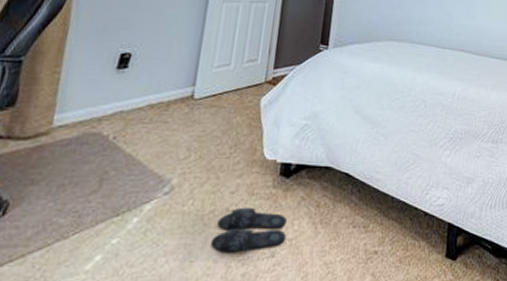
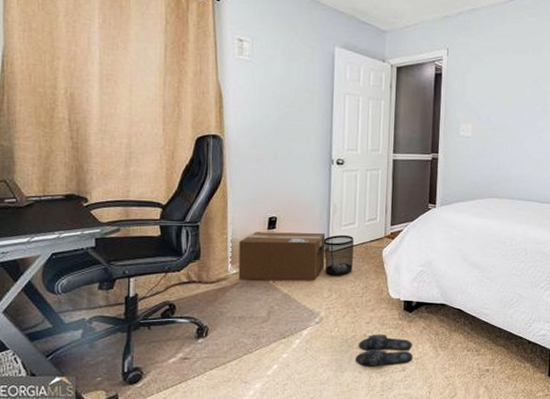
box: none [65,71,192,137] -> present [238,232,326,281]
waste bin: none [185,78,227,132] -> present [323,234,354,277]

